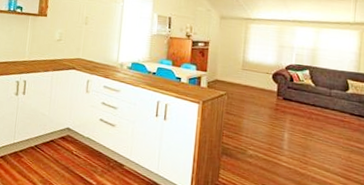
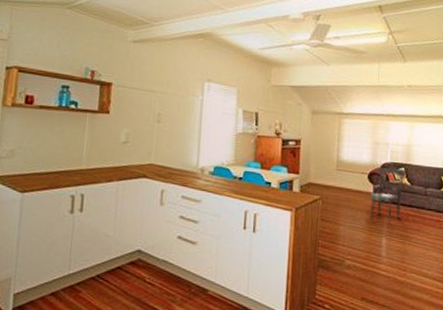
dining chair: none [273,68,311,118] -> present [370,166,407,221]

